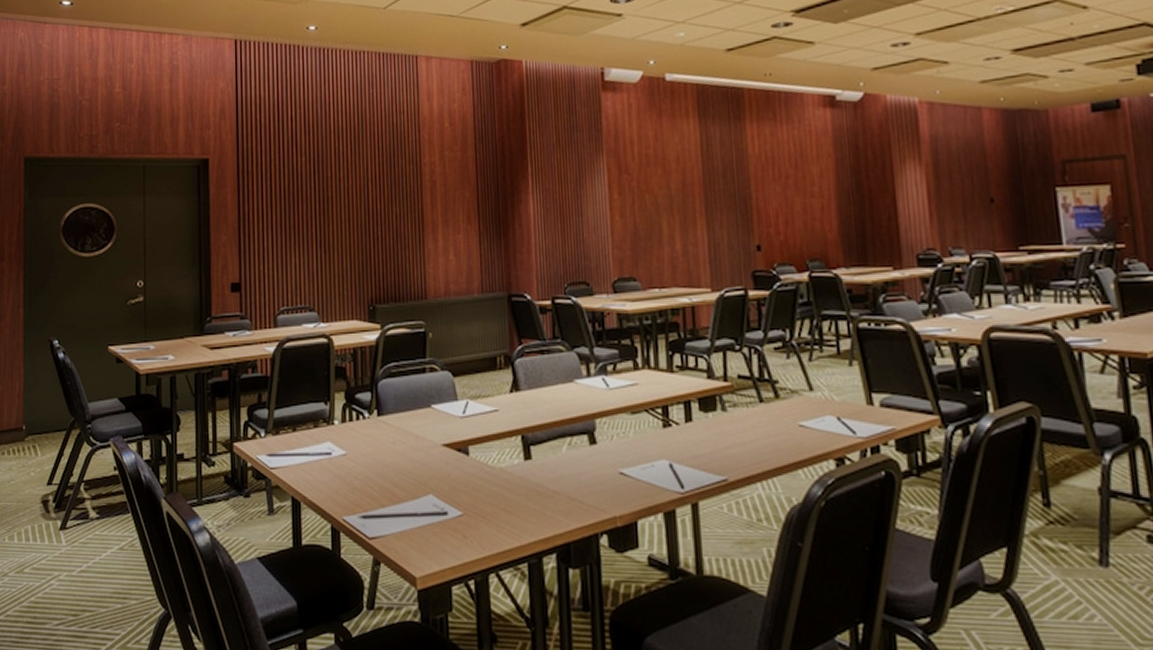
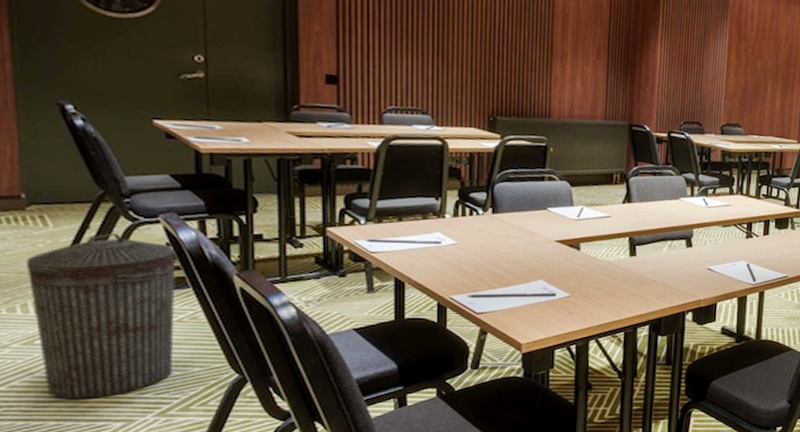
trash can: none [22,460,120,632] -> present [25,233,176,400]

